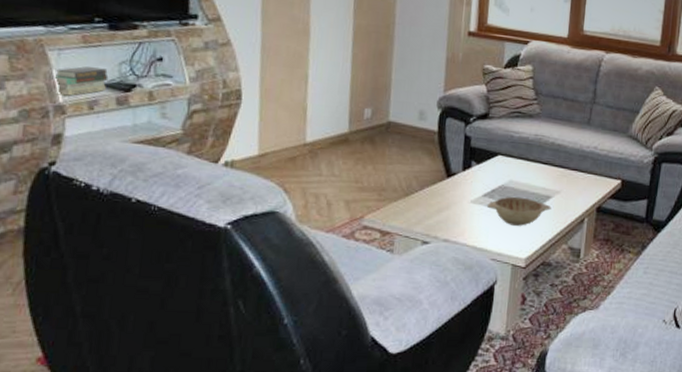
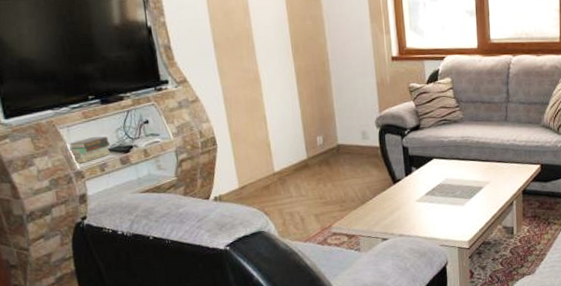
decorative bowl: present [486,196,551,226] -> none [429,191,484,216]

